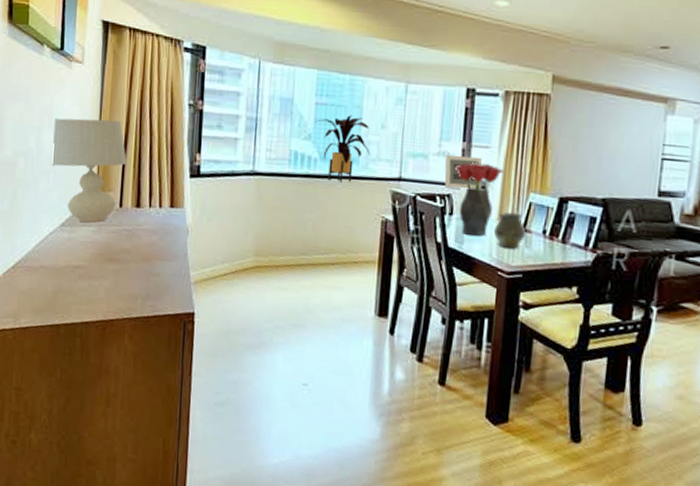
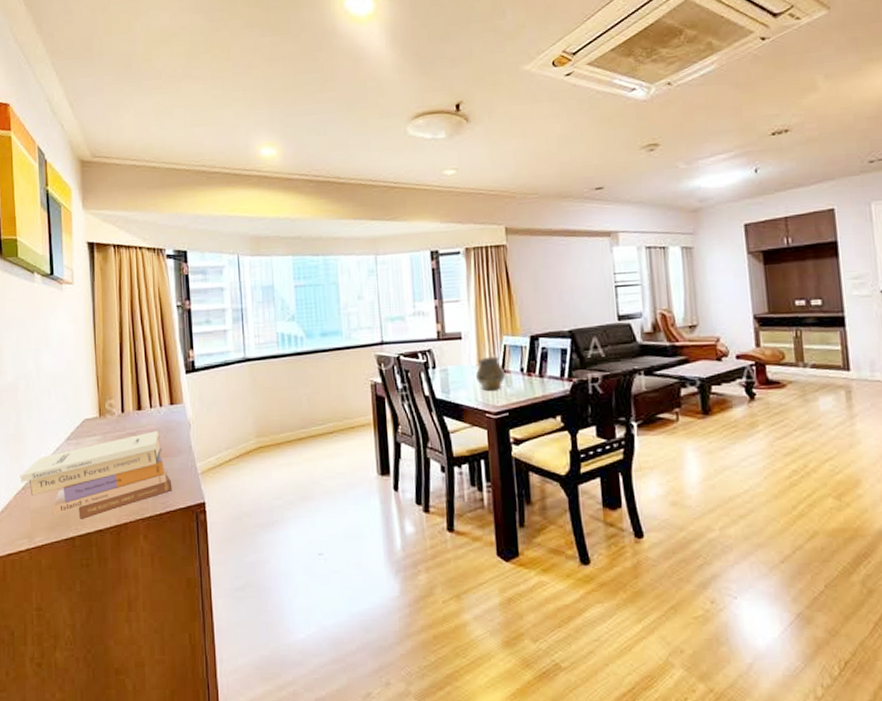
books: none [10,231,163,309] -> present [20,430,172,519]
table lamp: present [52,118,127,224] -> none [51,331,124,433]
house plant: present [314,115,371,182] -> none [296,292,353,356]
picture frame: present [444,154,483,189] -> none [420,311,459,344]
bouquet: present [454,162,504,236] -> none [430,316,476,384]

